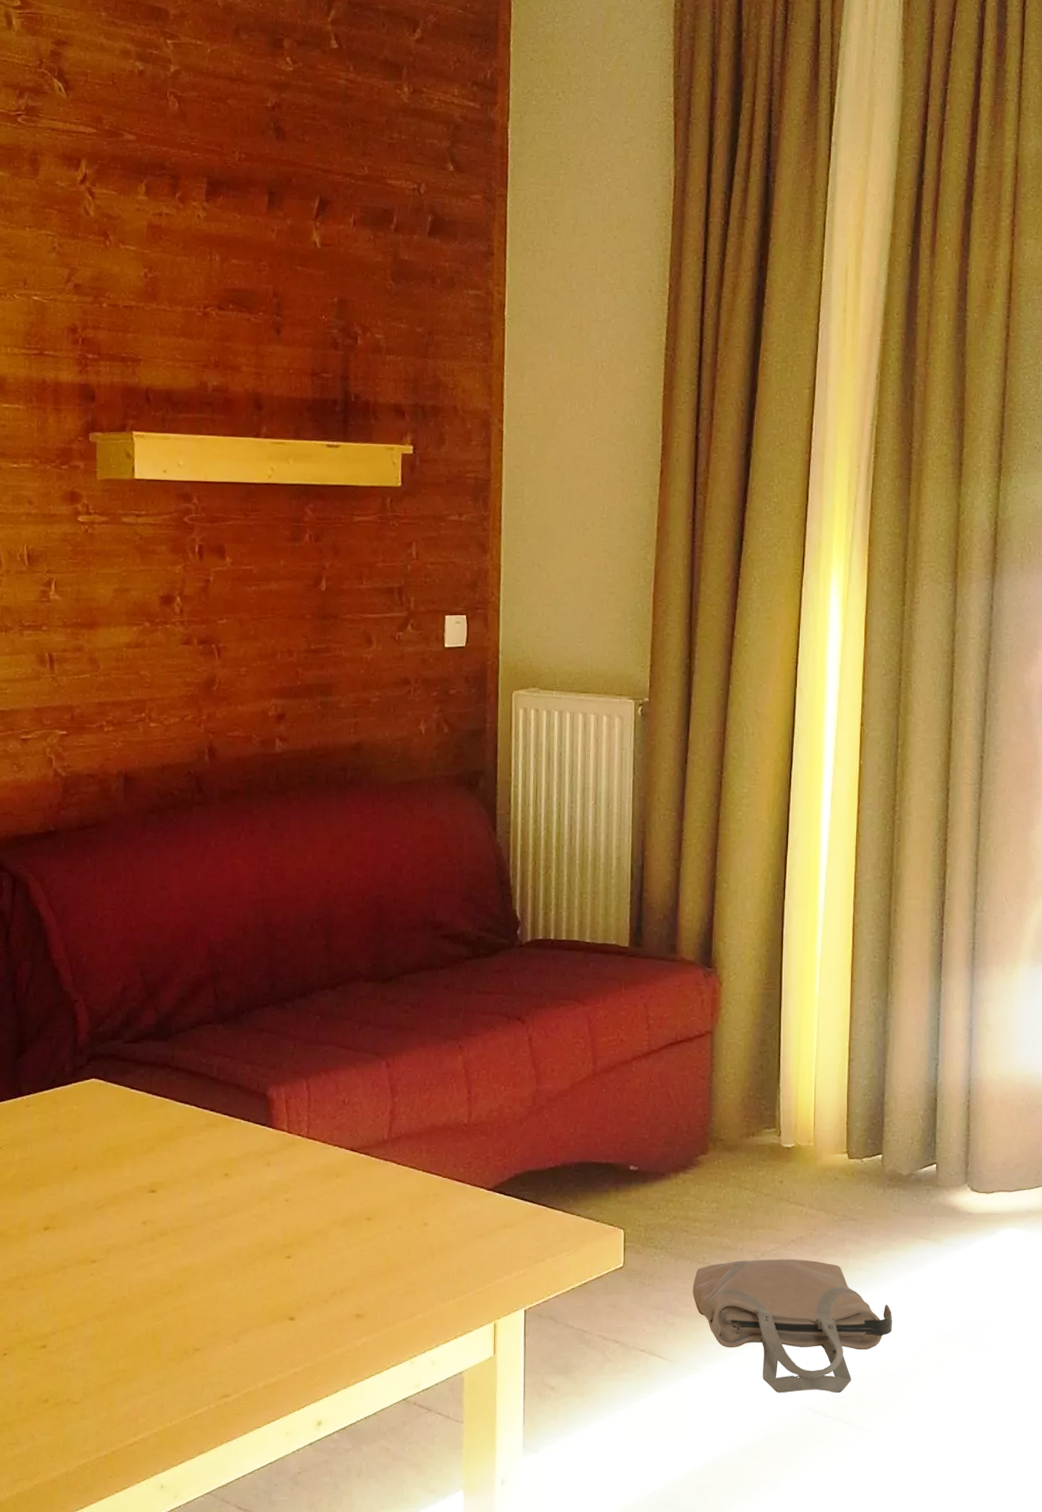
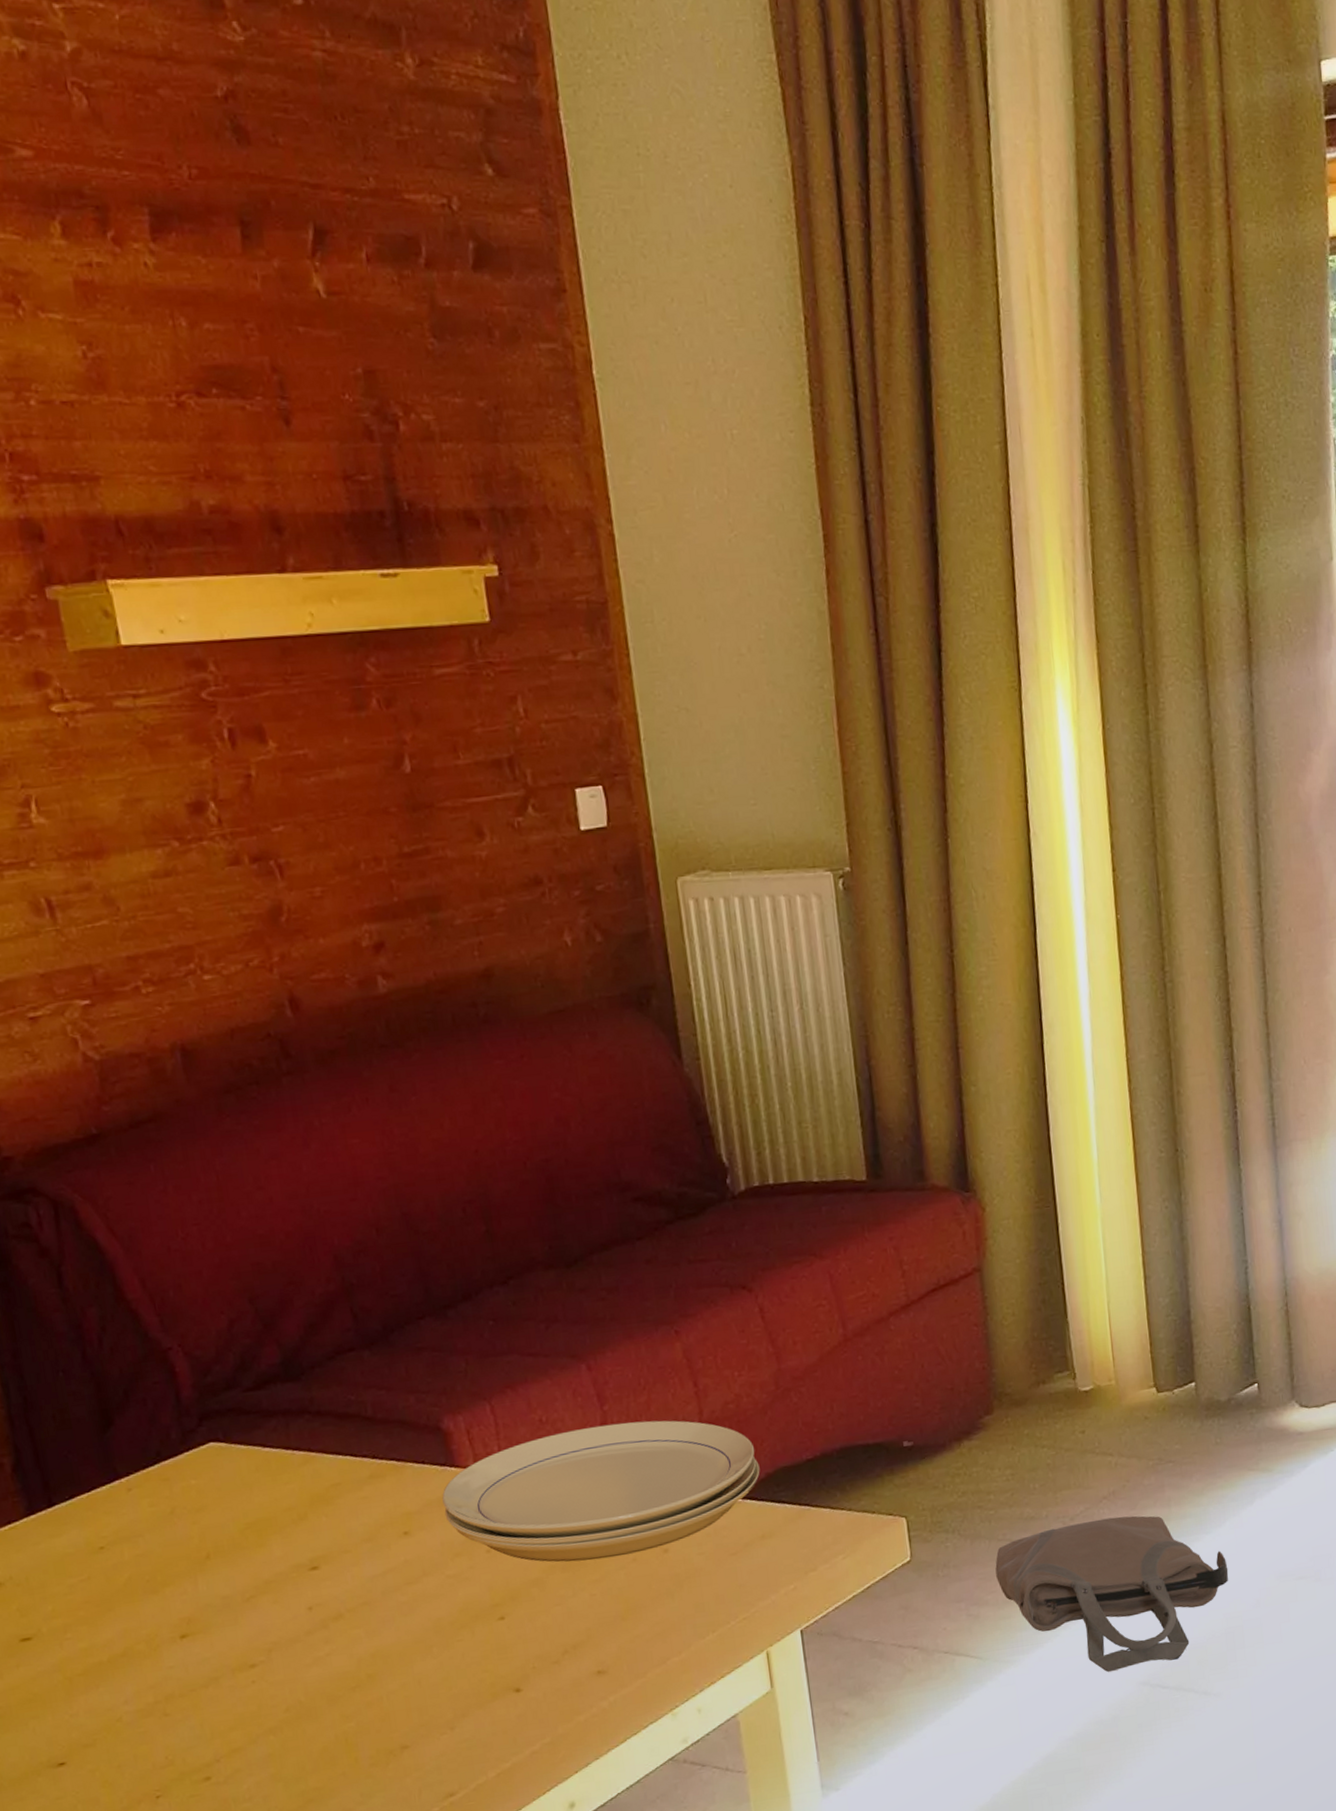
plate: none [258,1113,511,1222] -> present [442,1420,760,1562]

